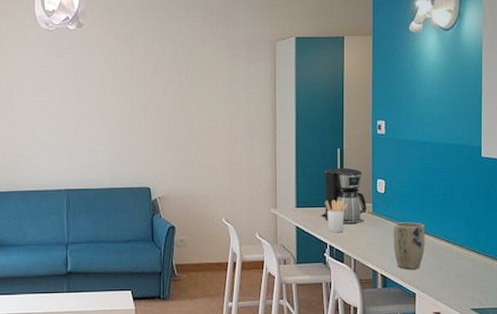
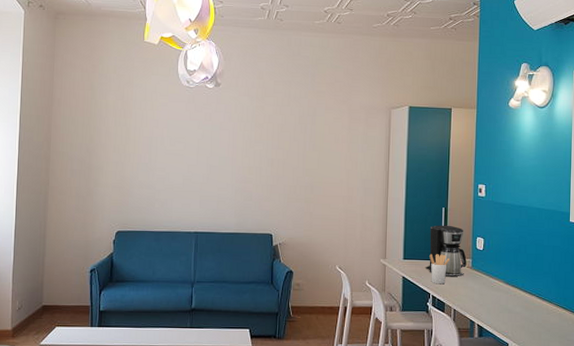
plant pot: present [393,222,425,269] -> none [489,277,518,321]

